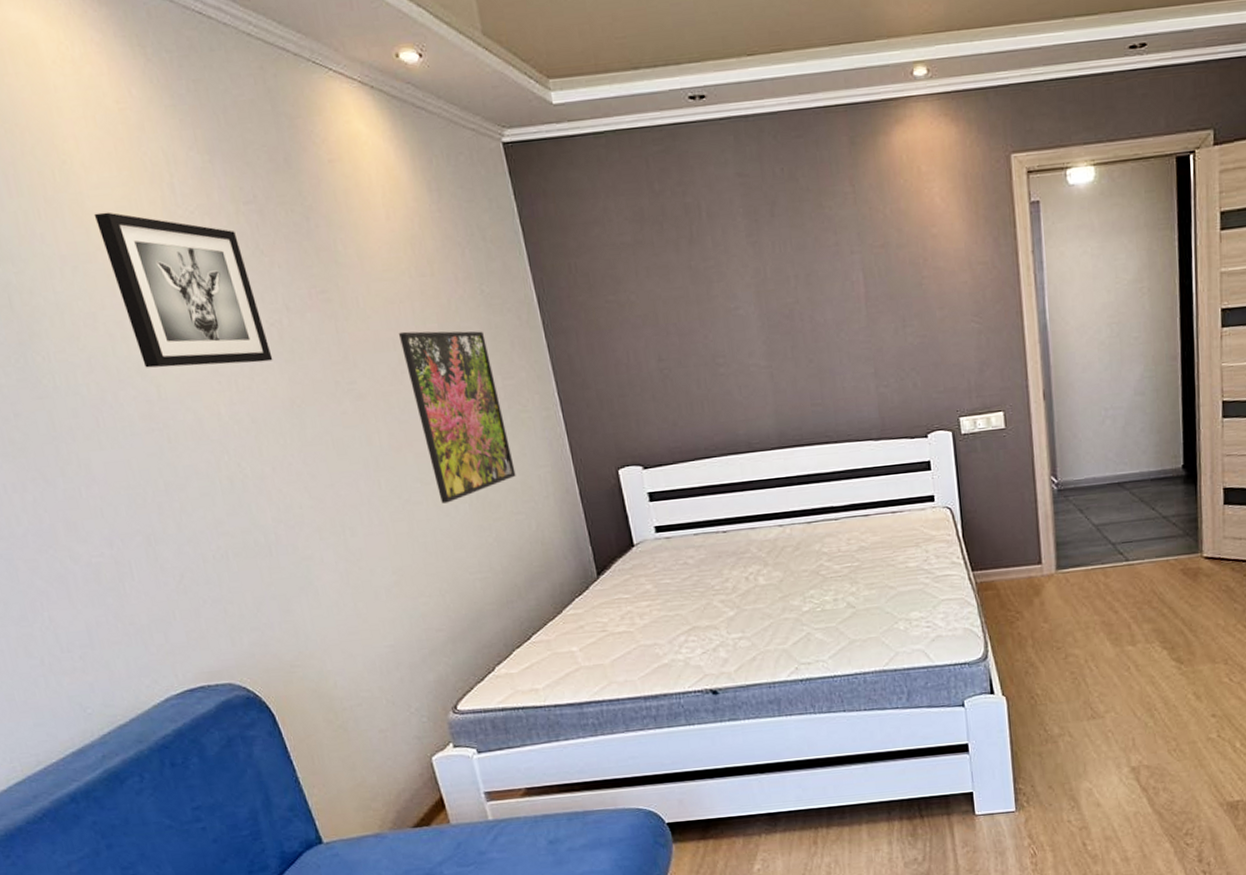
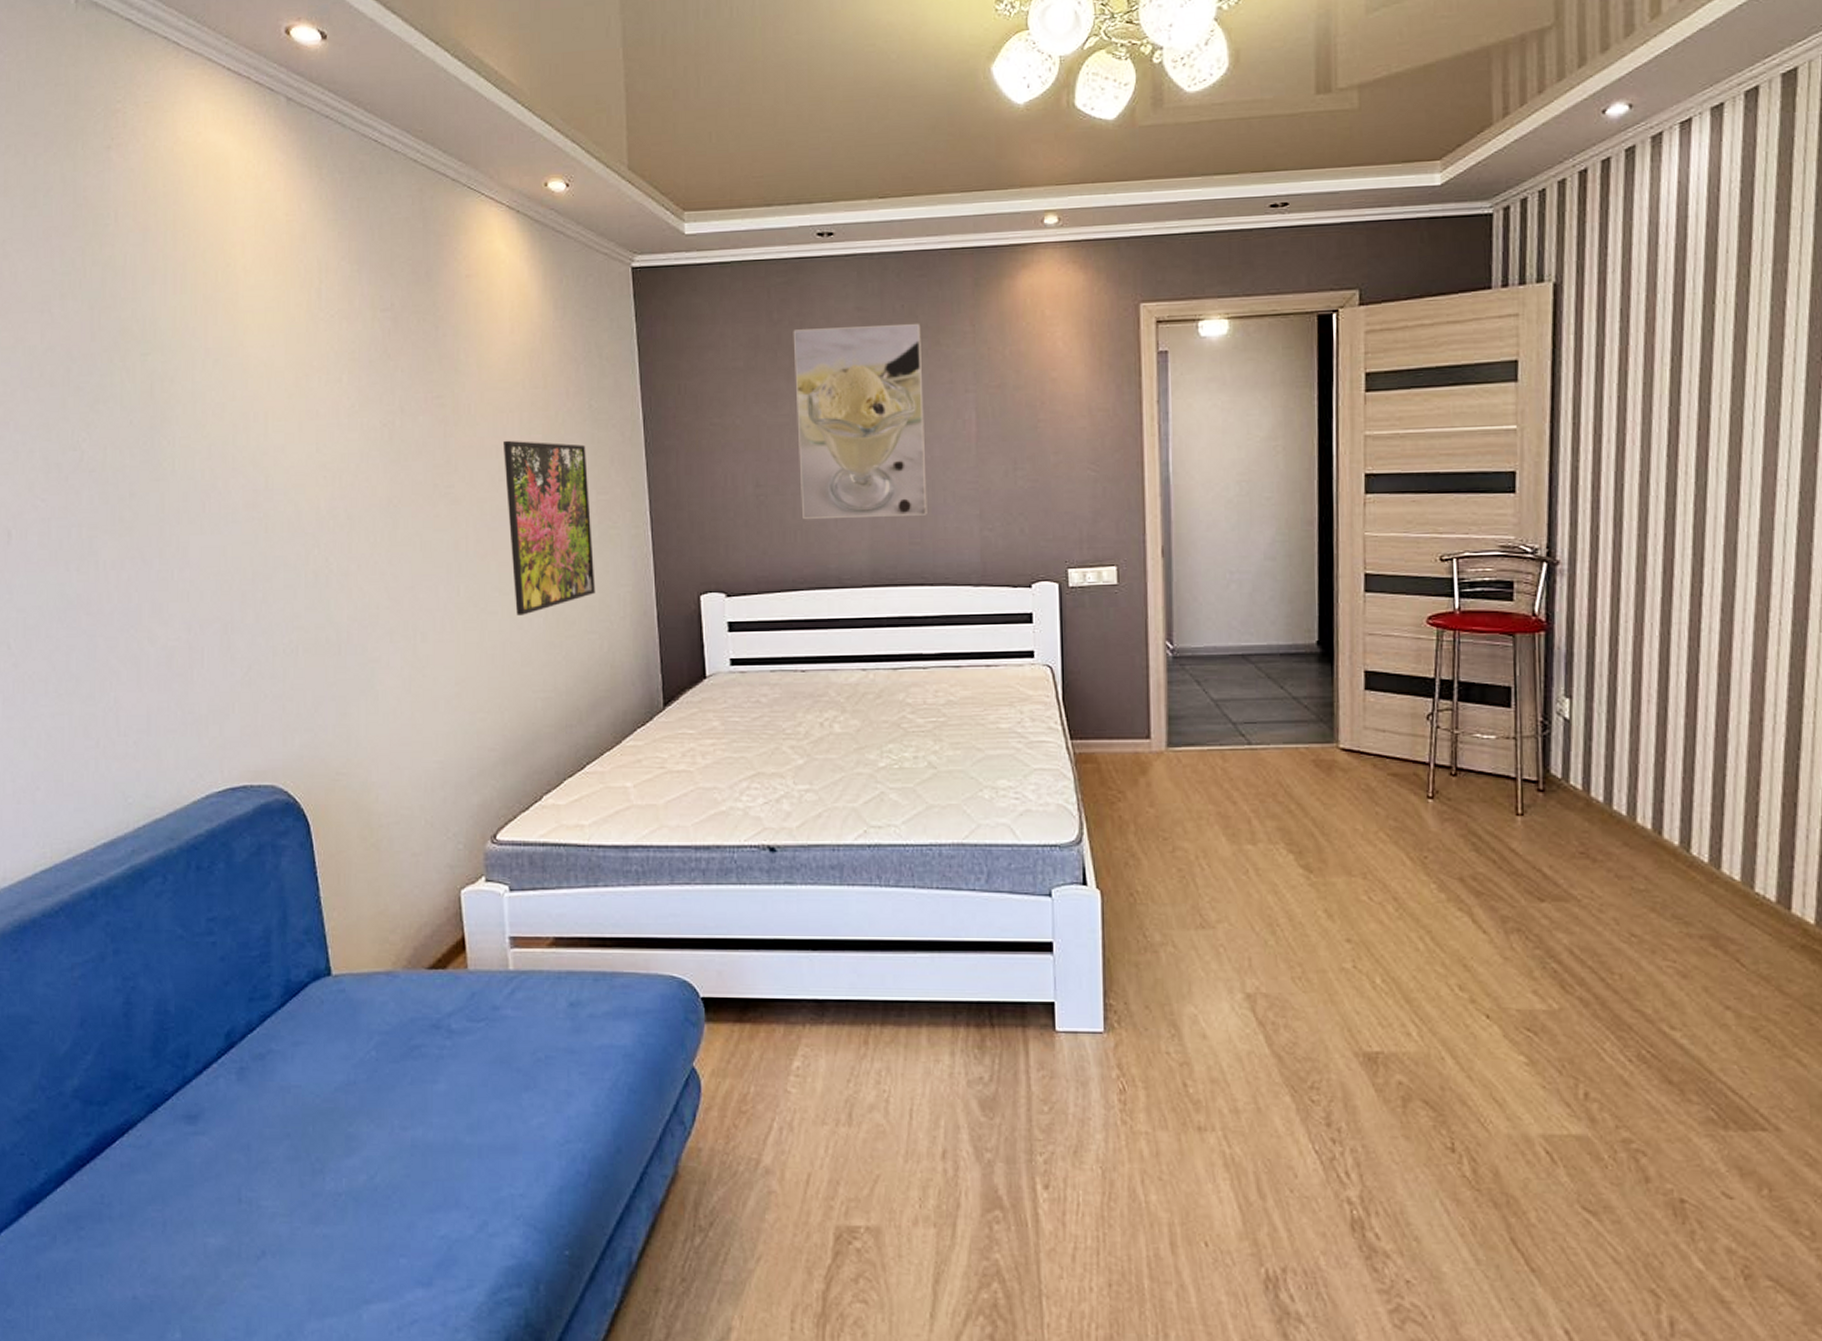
wall art: present [93,212,273,368] -> none [244,311,379,461]
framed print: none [676,186,826,390] -> present [793,323,927,520]

